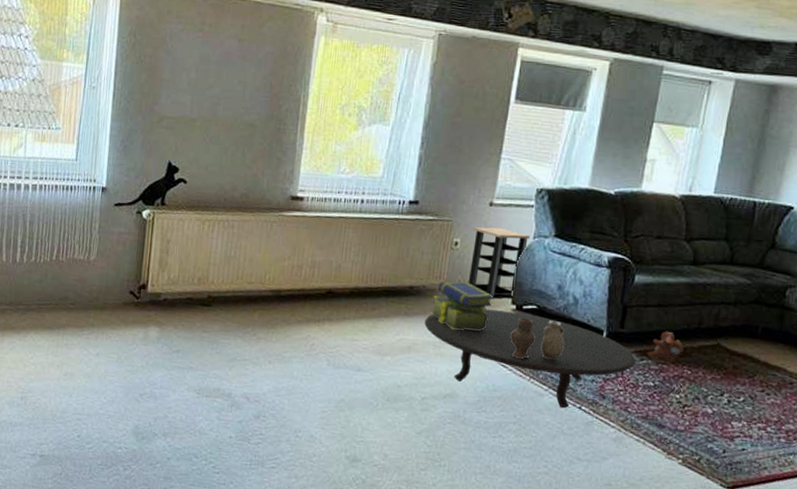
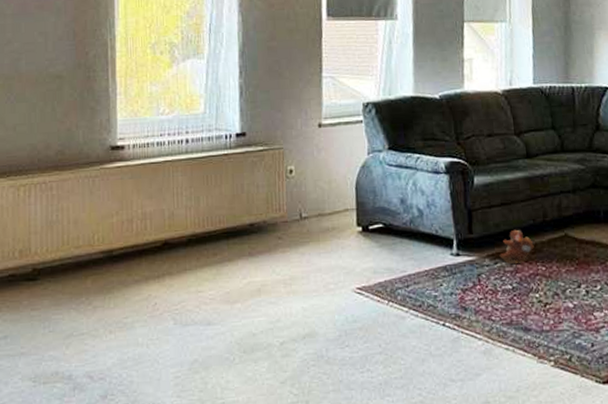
table: present [424,309,636,409] -> none [271,234,490,329]
stack of books: present [430,281,494,331] -> none [275,210,338,264]
side table: present [468,227,530,300] -> none [305,149,364,225]
vase: present [510,317,565,360] -> none [361,237,417,283]

